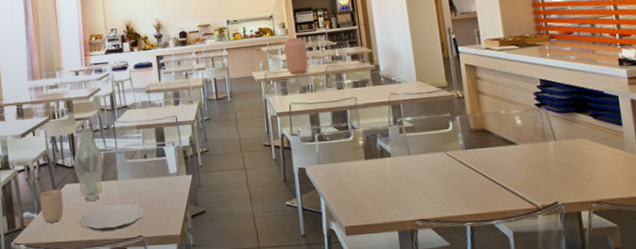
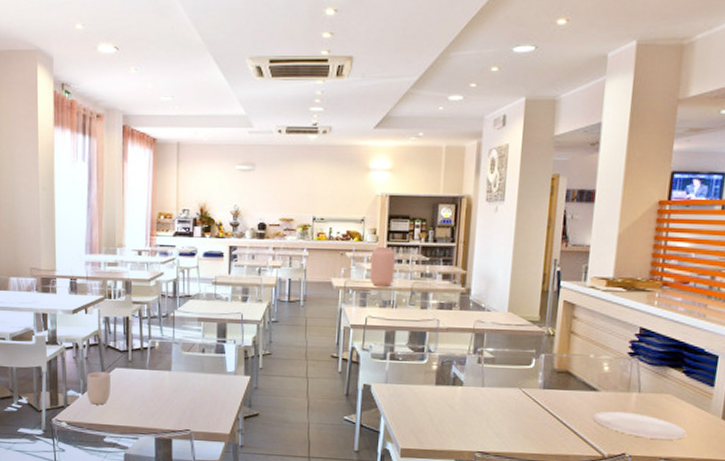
vase: present [73,127,104,201] -> none [126,312,158,388]
plate: present [78,203,145,231] -> none [125,394,196,421]
plate: none [518,160,610,184] -> present [593,411,687,440]

